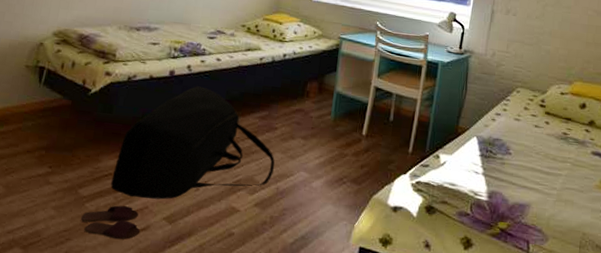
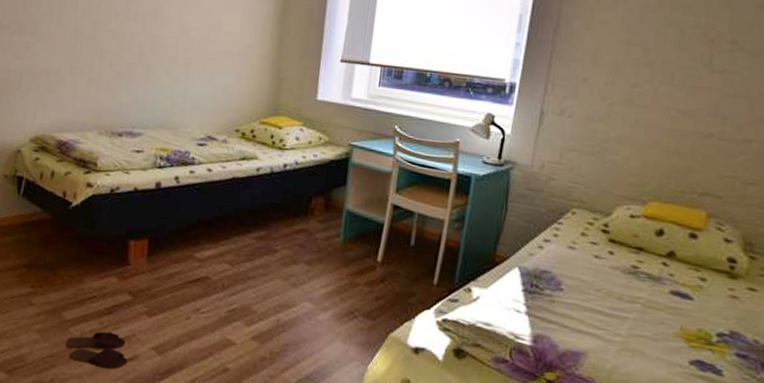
duffel bag: present [110,86,275,200] -> none [95,200,275,327]

